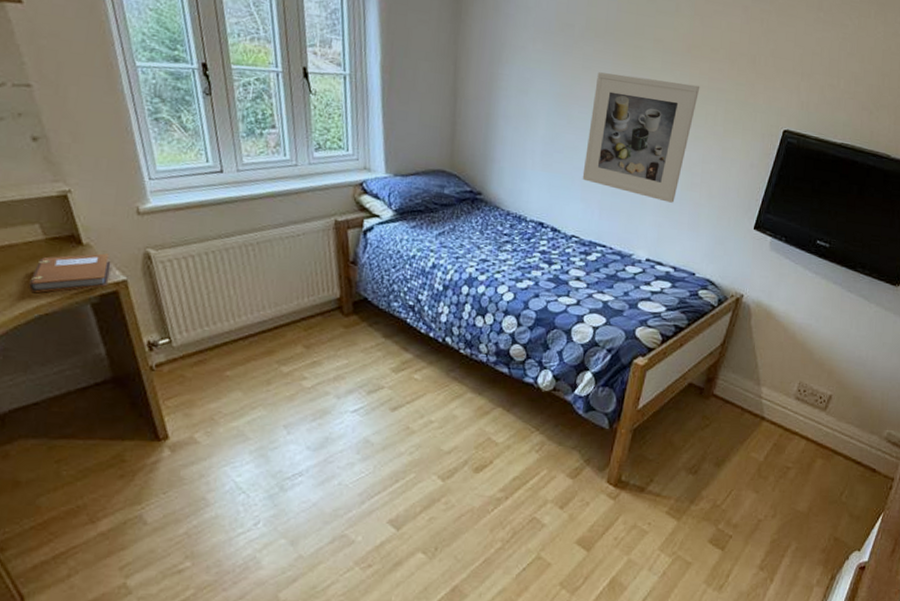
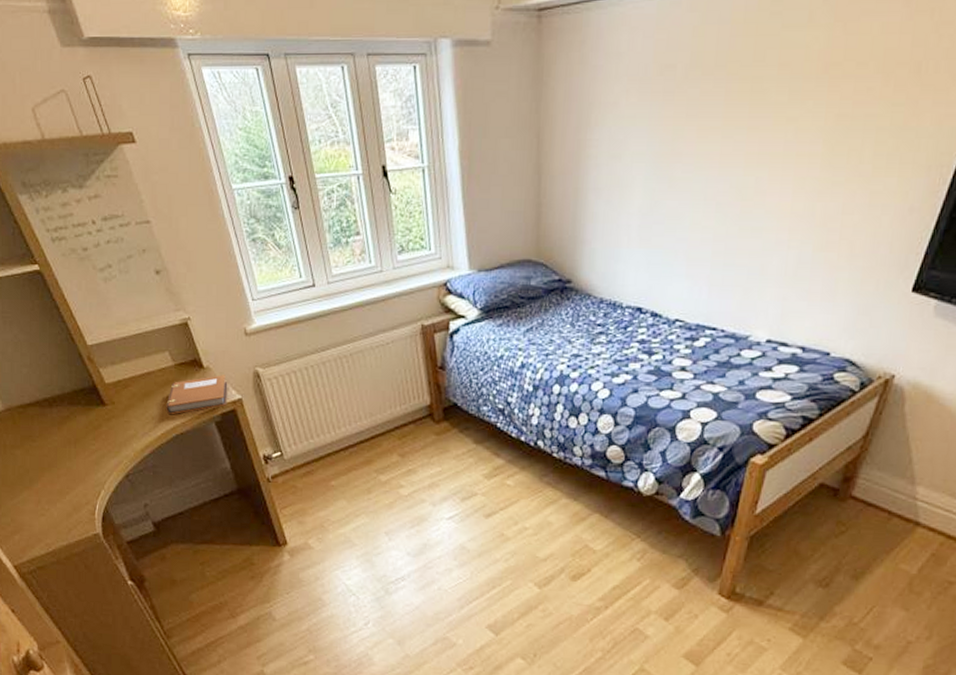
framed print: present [582,72,700,203] -> none [687,115,841,269]

